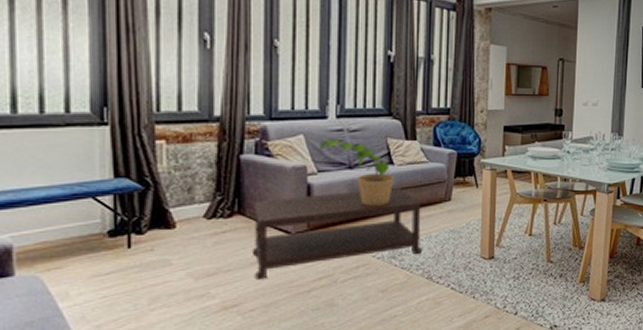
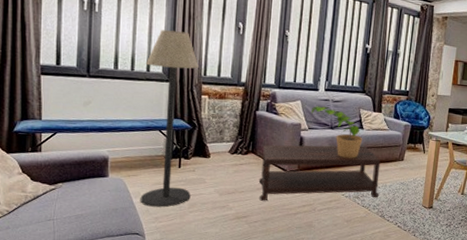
floor lamp: none [62,50,150,311] -> present [140,30,198,208]

